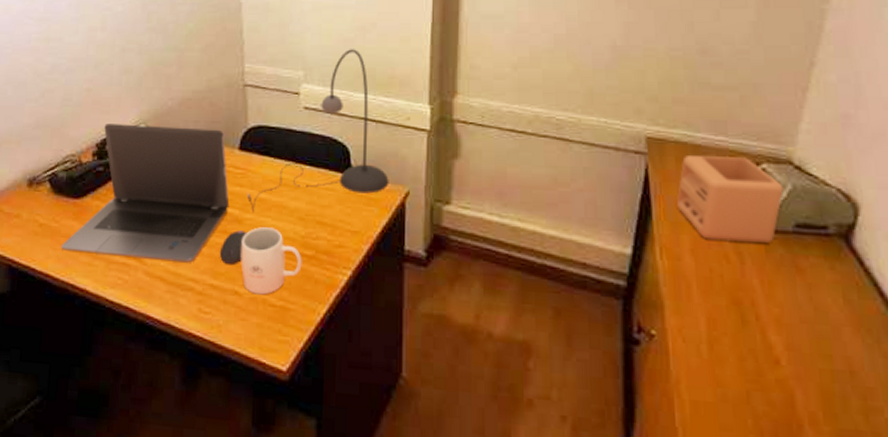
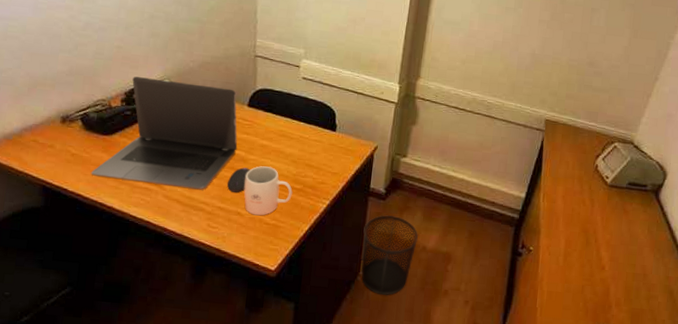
desk lamp: present [246,49,389,214] -> none [251,36,364,156]
waste bin: none [401,287,481,409] -> present [360,214,419,296]
desk organizer: present [676,154,784,243] -> none [558,133,625,194]

